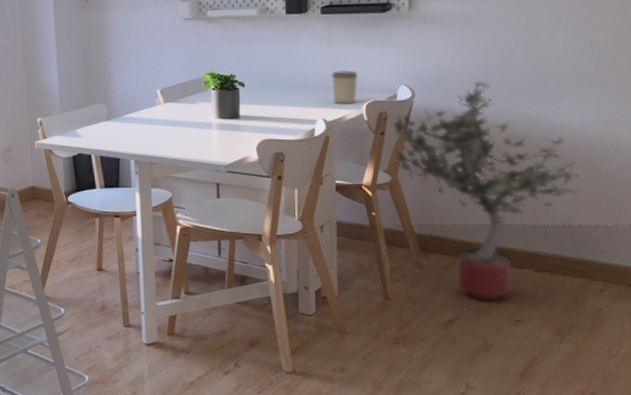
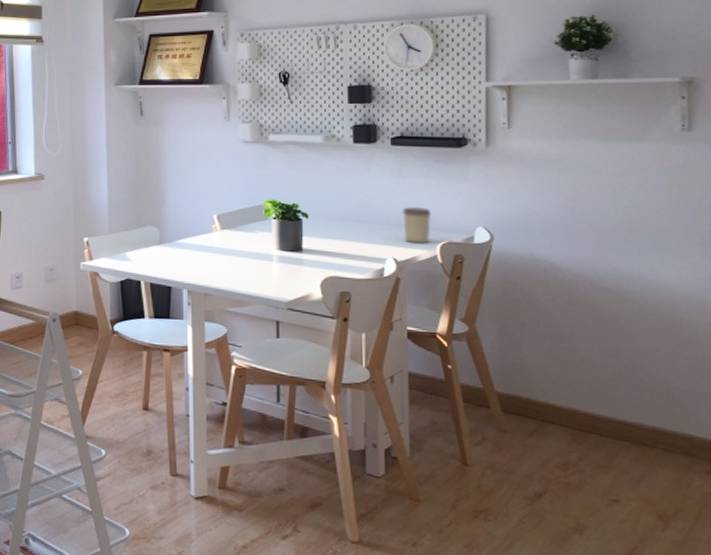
potted tree: present [393,81,579,302] -> none [470,228,679,476]

